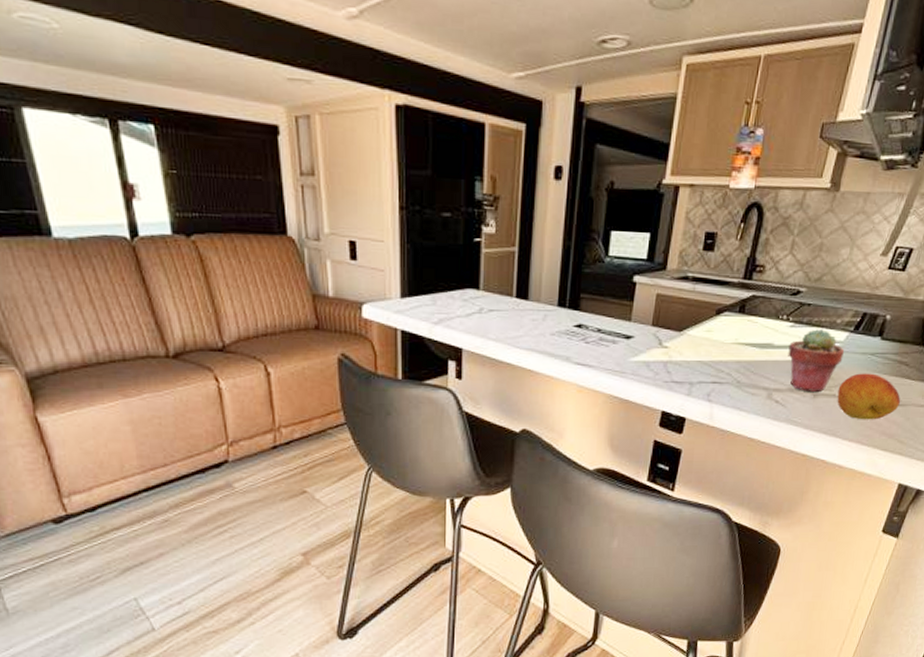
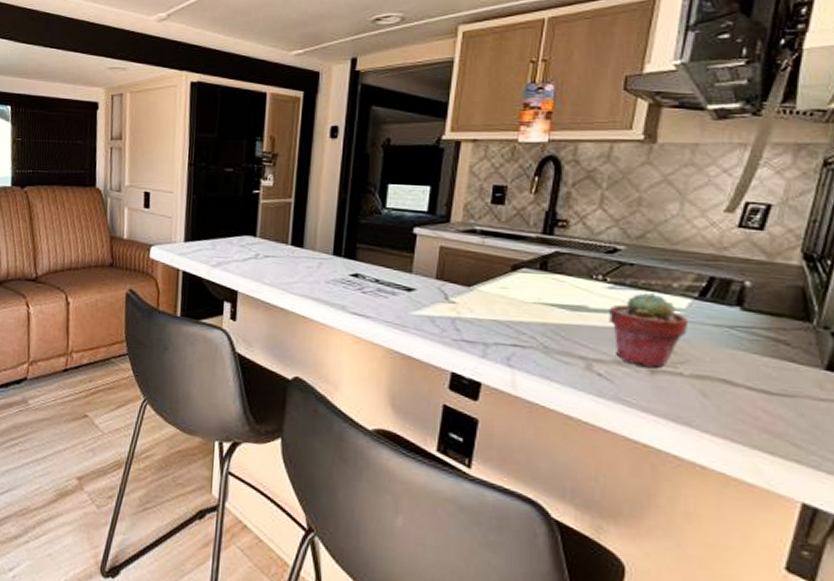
fruit: present [837,373,901,420] -> none [686,349,786,412]

